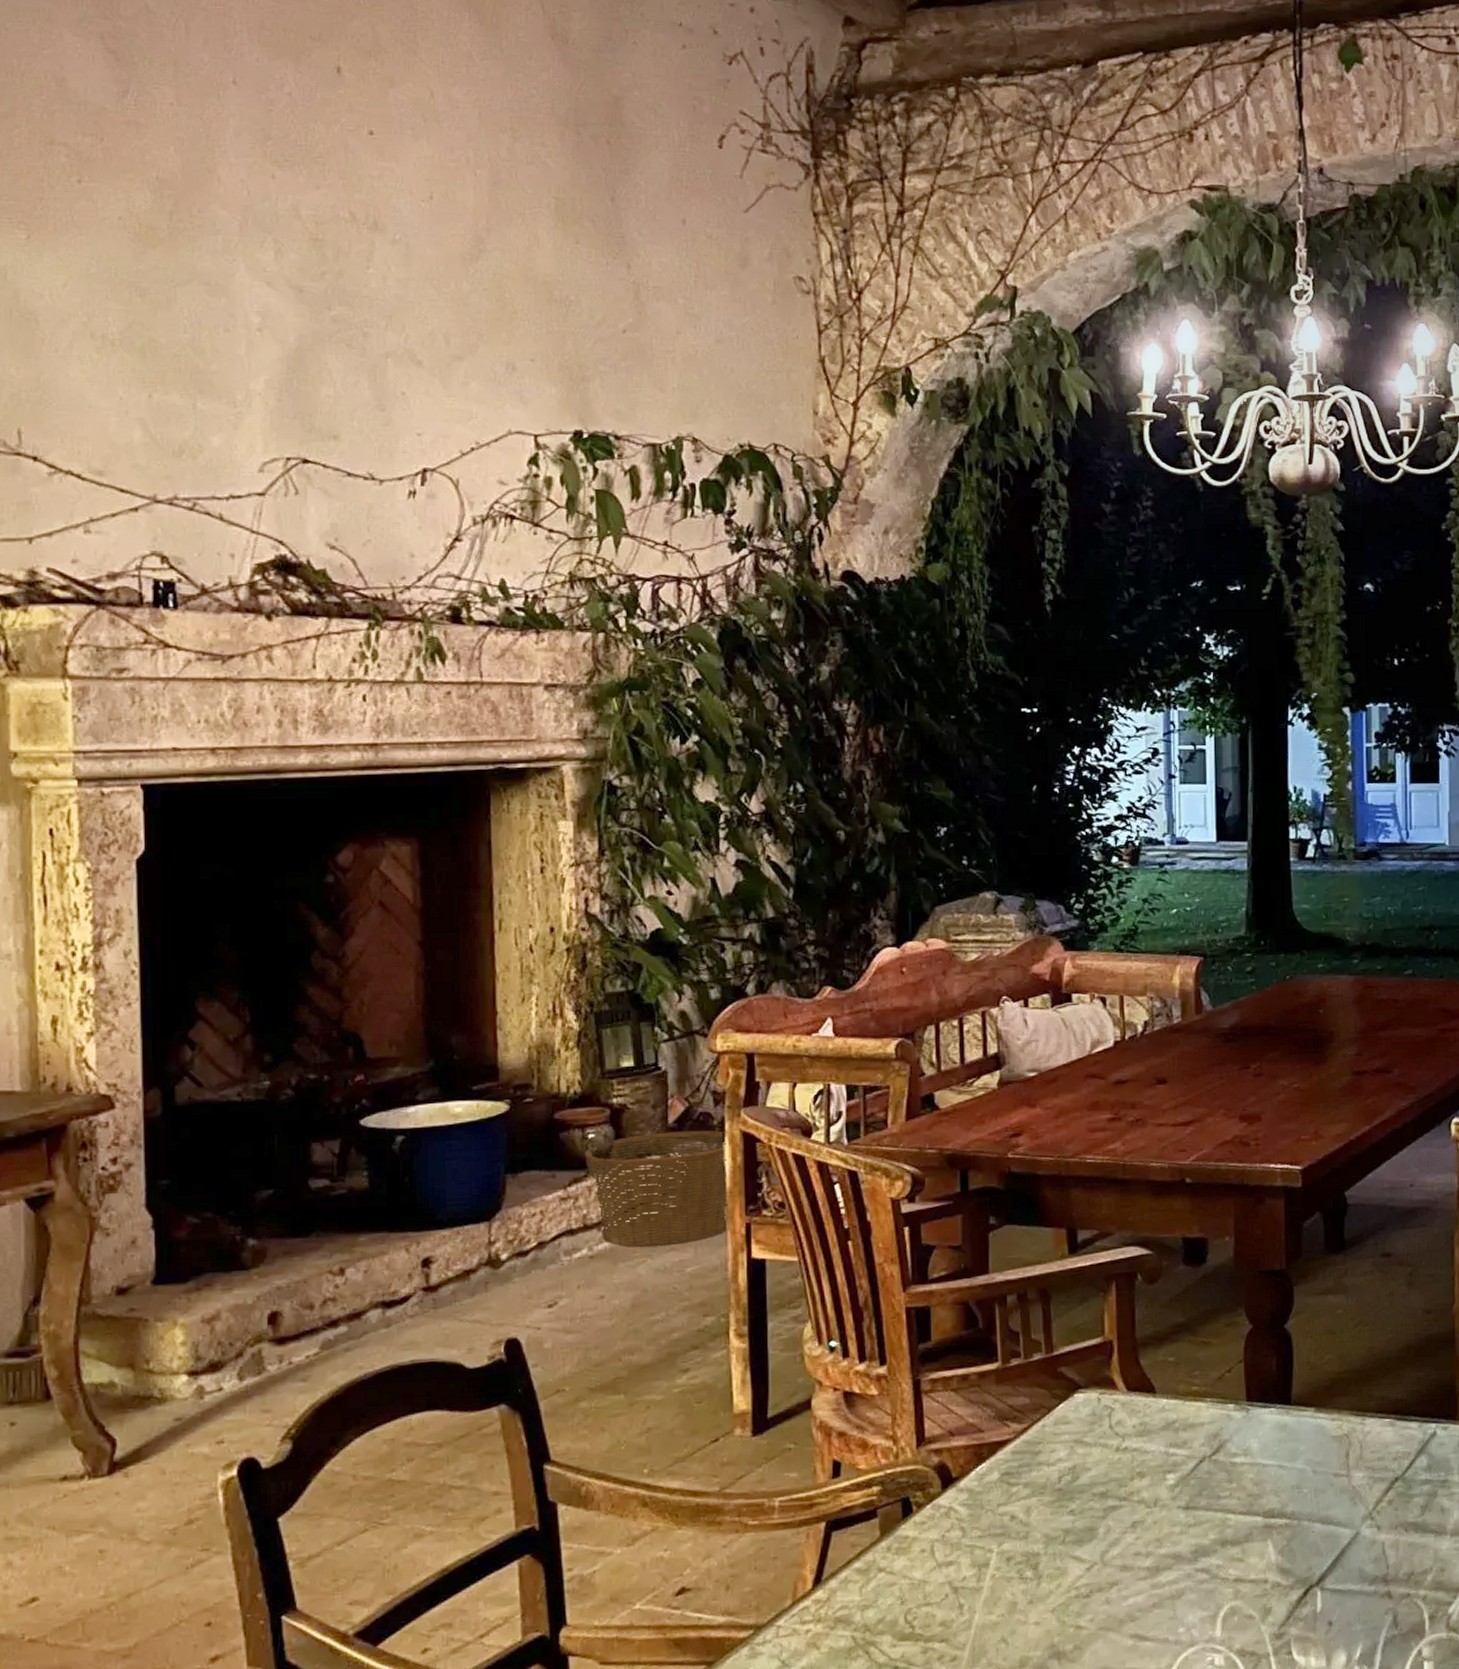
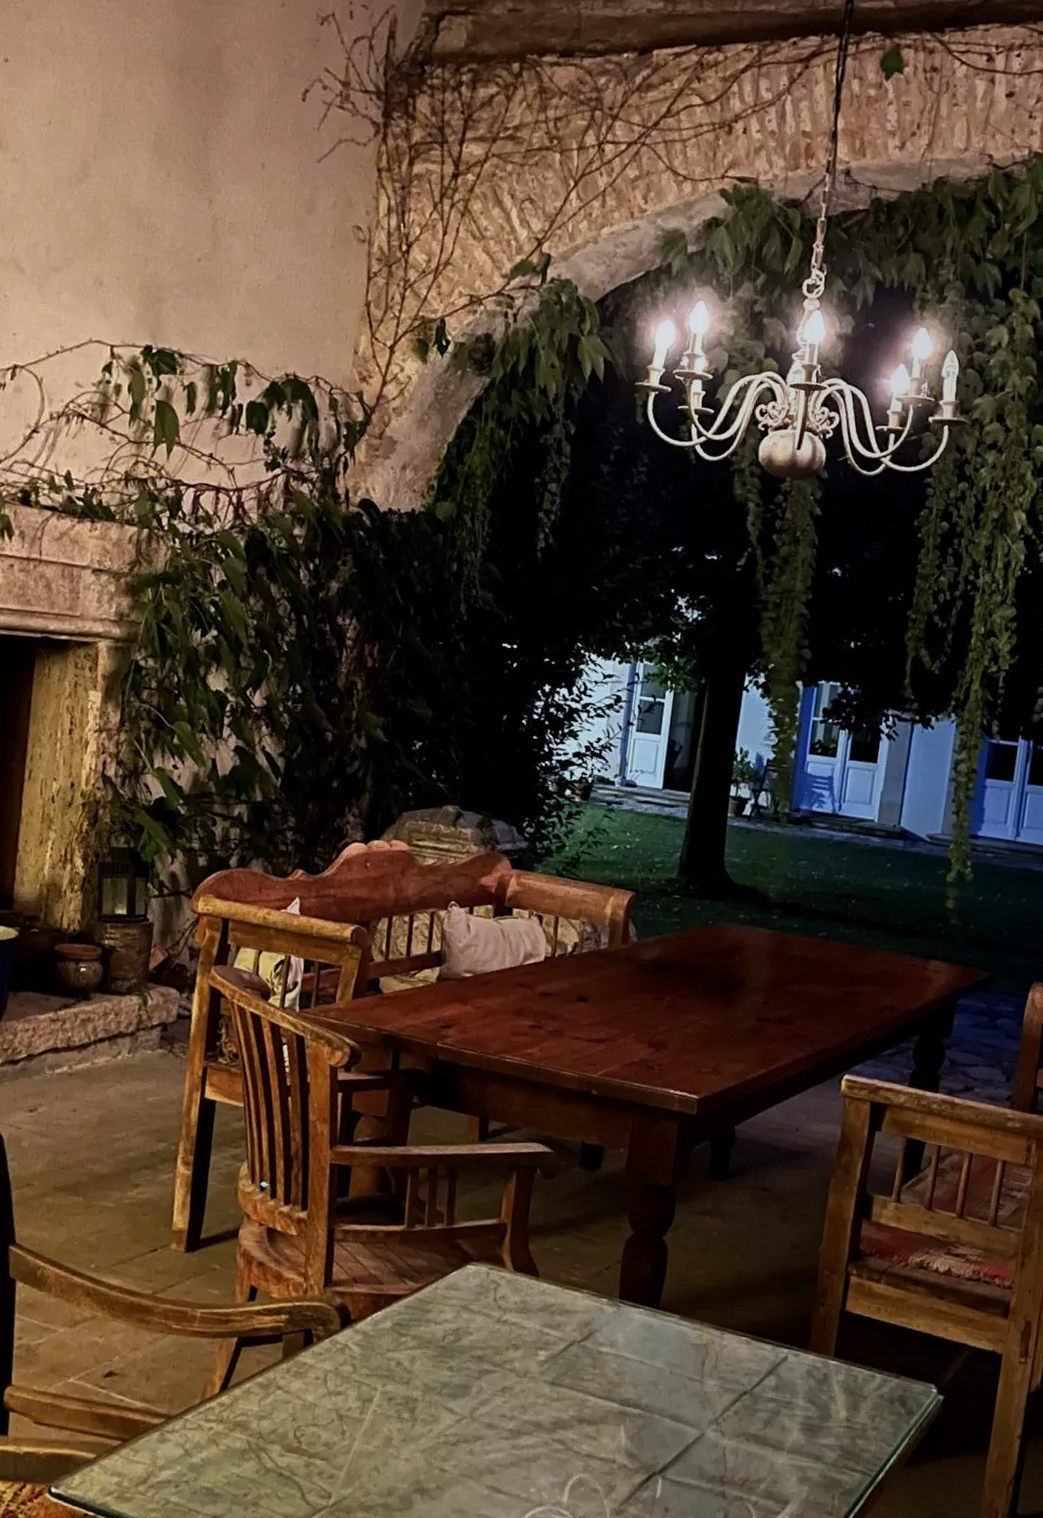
basket: present [584,1130,728,1247] -> none [75,975,196,1076]

